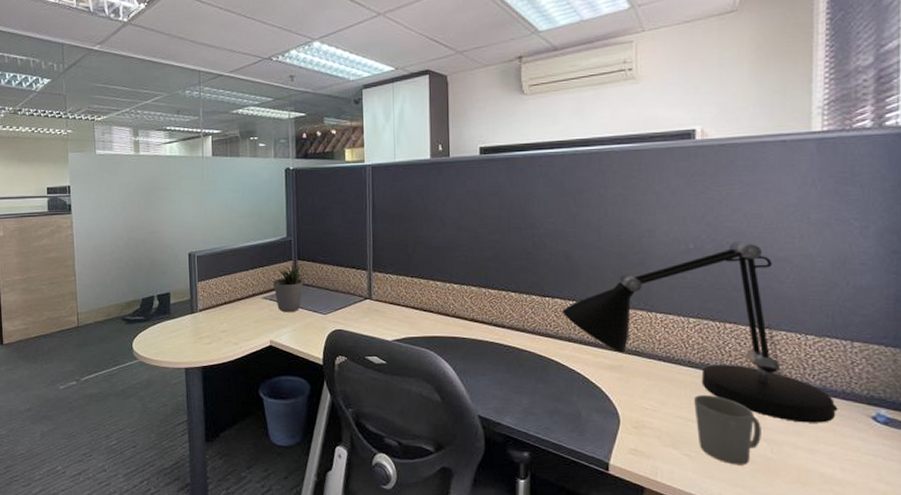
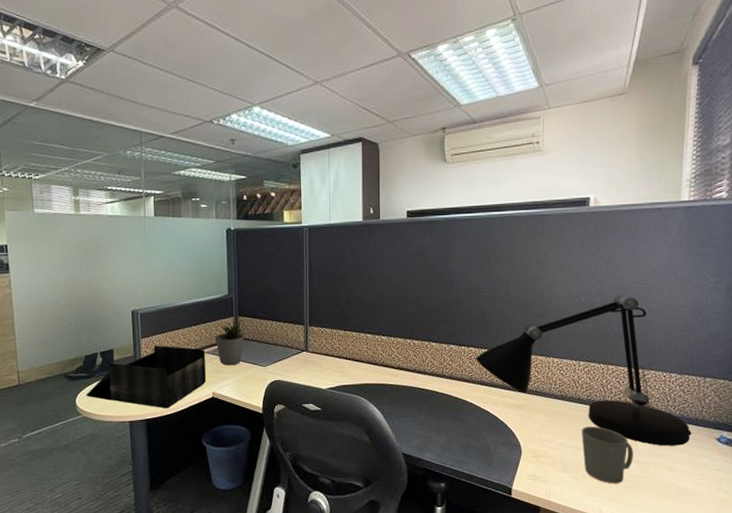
desk organizer: none [142,289,264,356] -> present [86,345,206,409]

